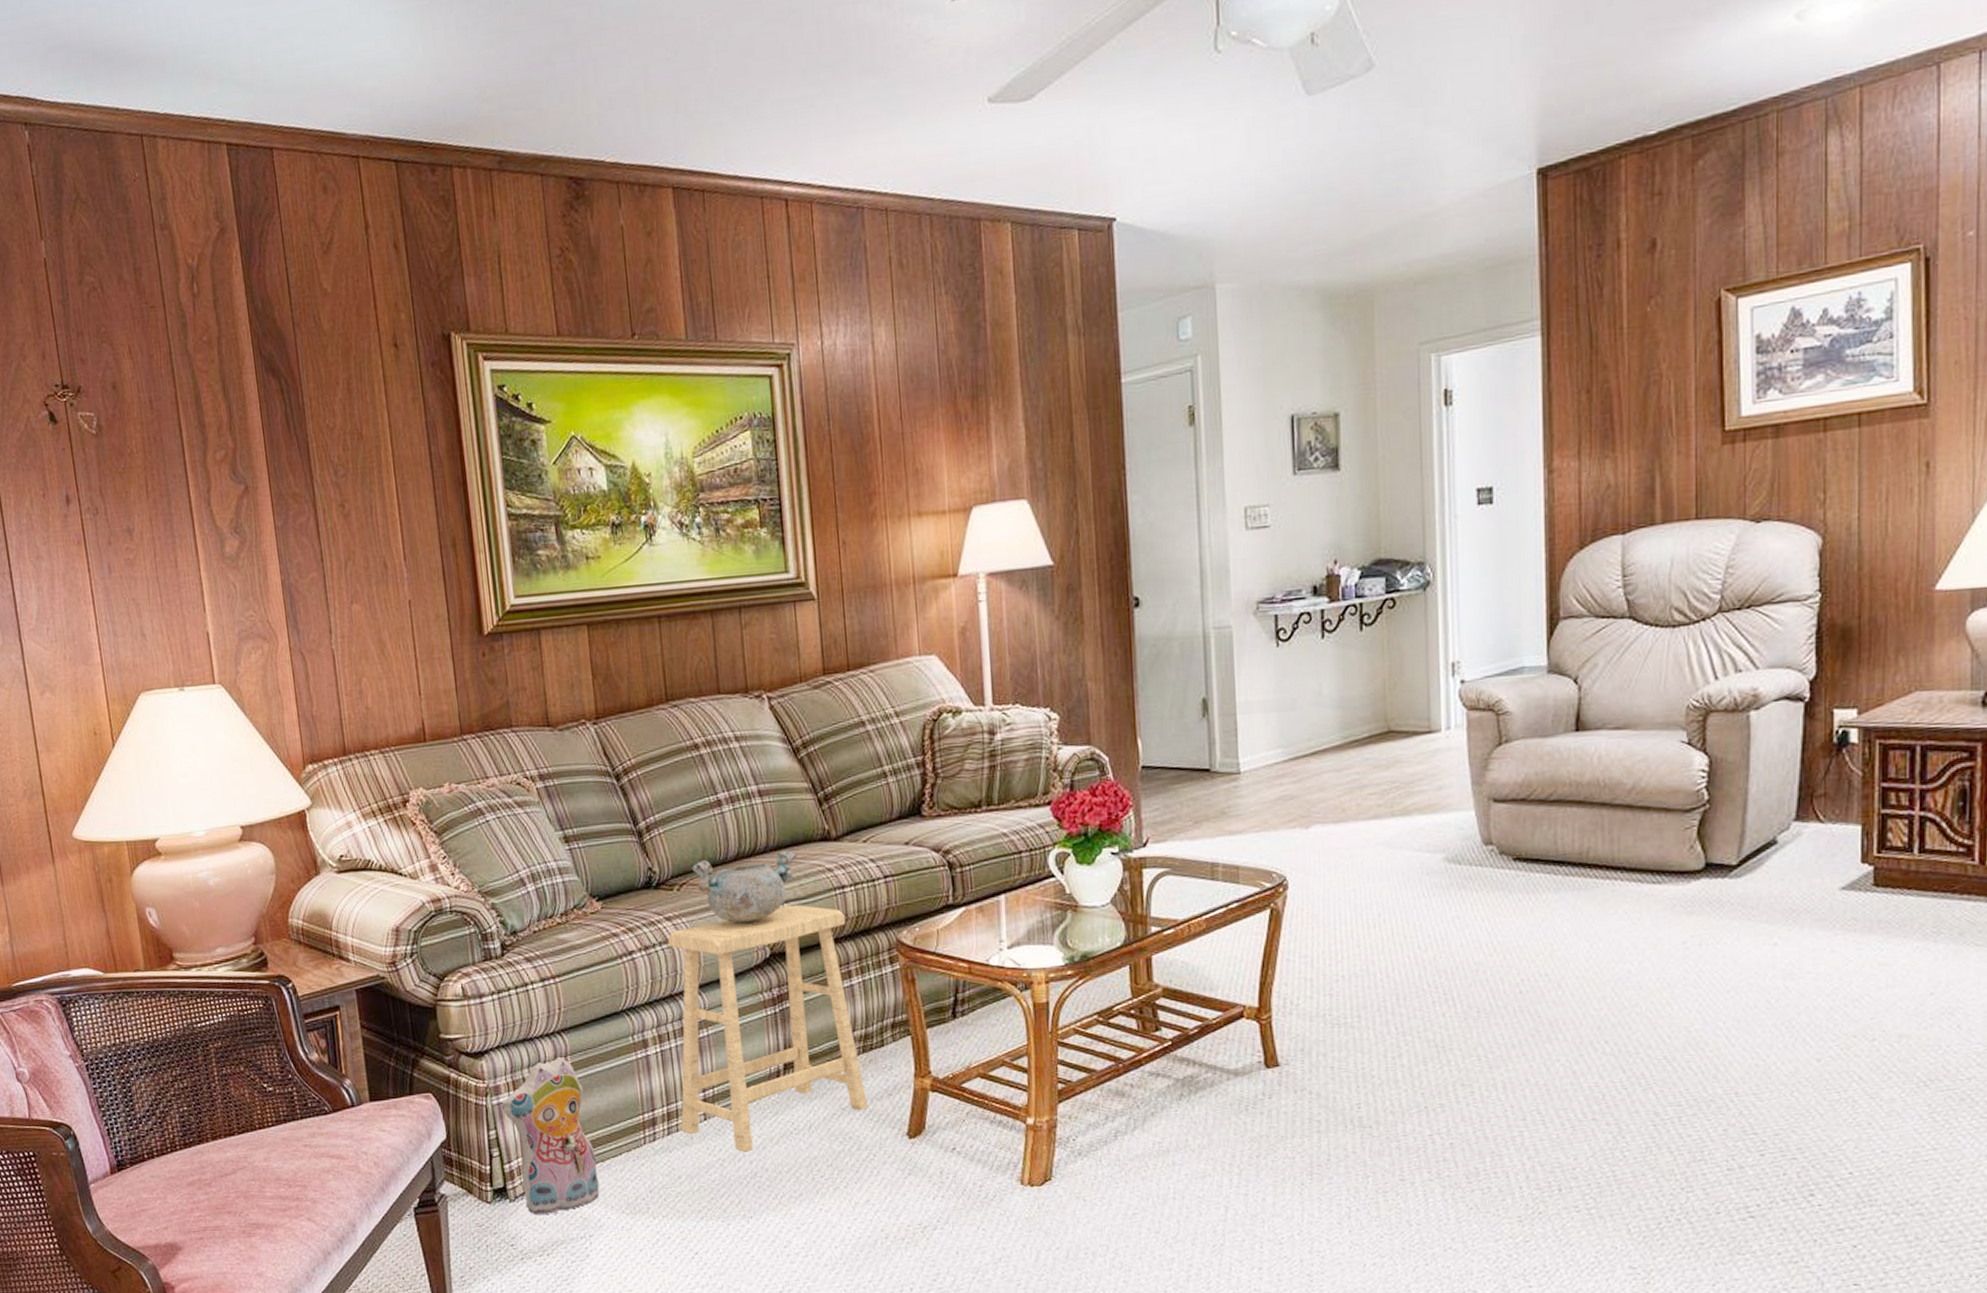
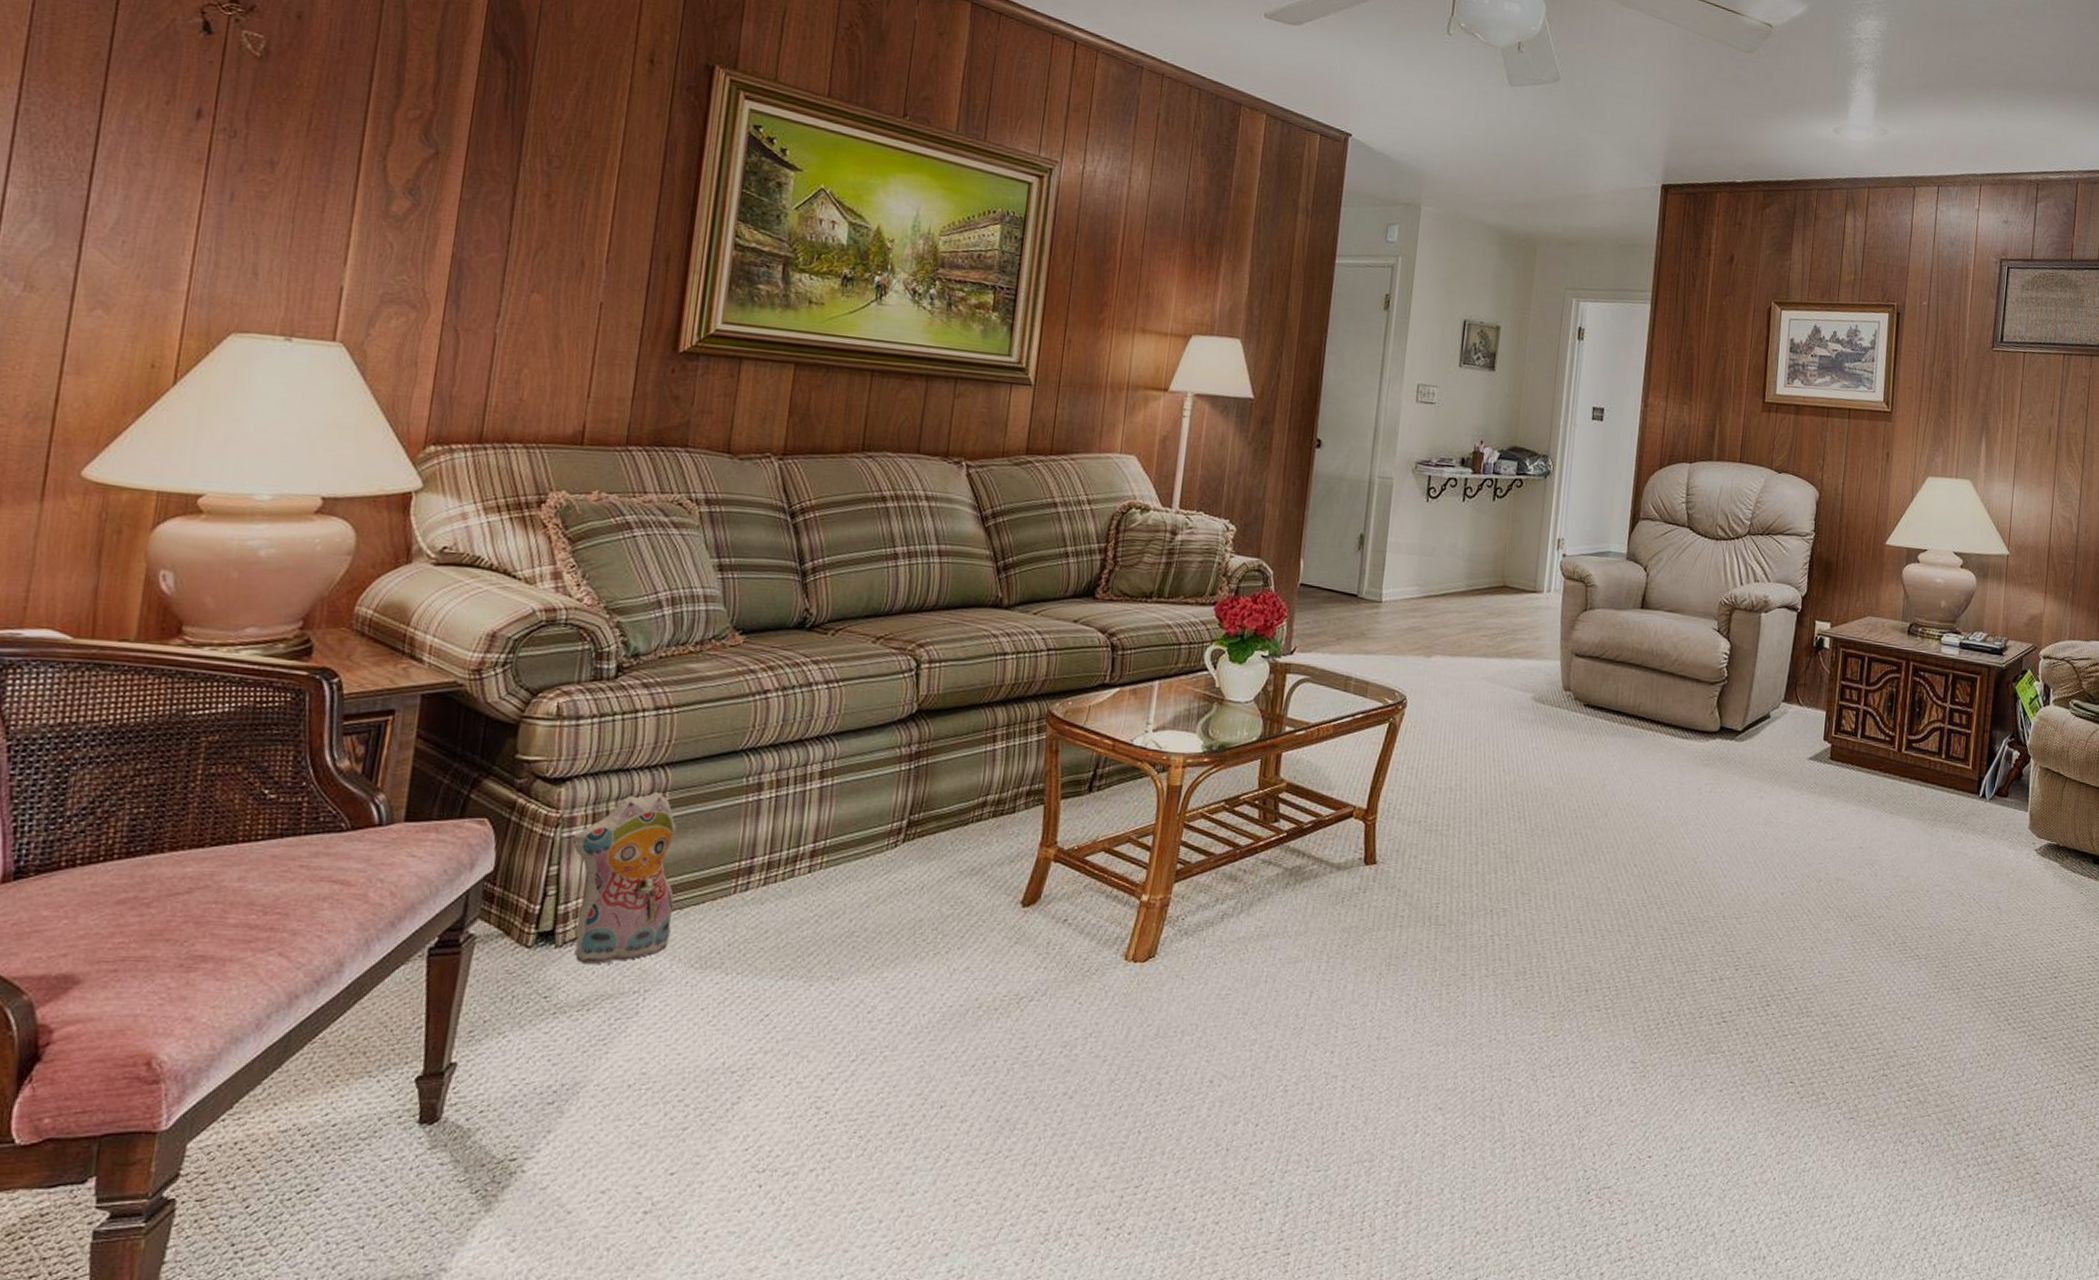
footstool: present [667,904,868,1154] -> none [779,664,1002,911]
decorative bowl: present [692,850,797,923] -> none [852,609,964,676]

